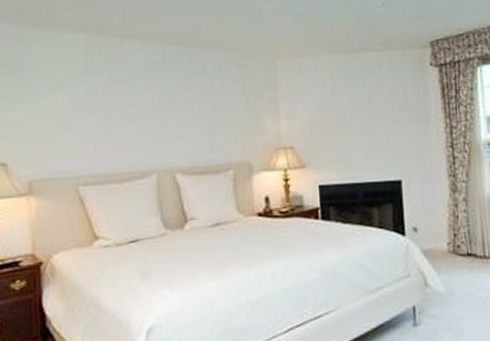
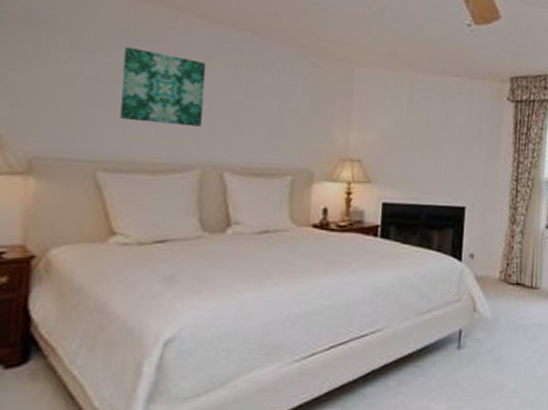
wall art: none [87,76,153,139] -> present [120,46,206,127]

